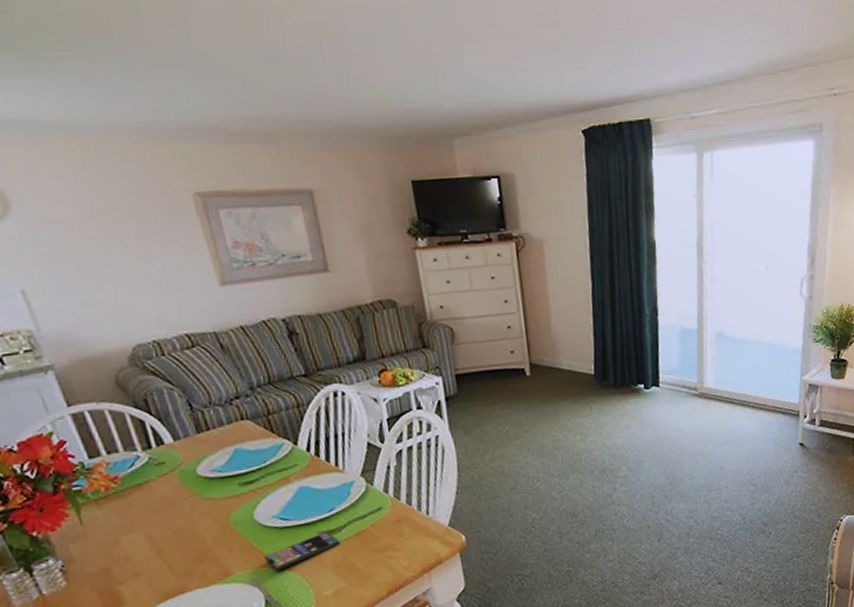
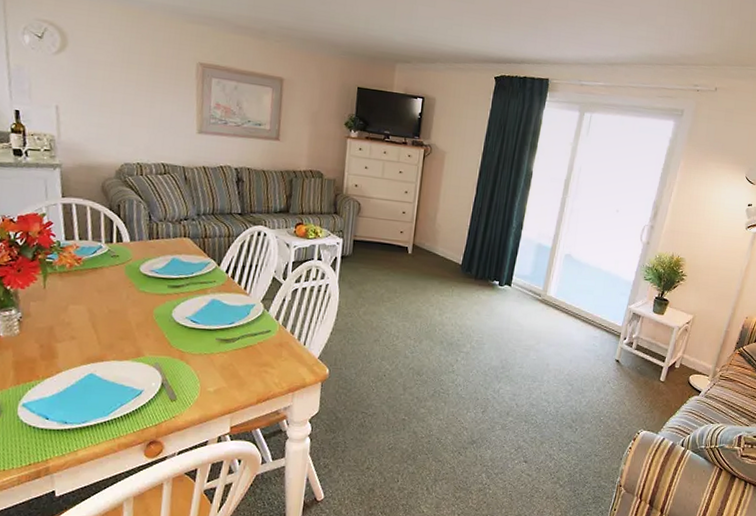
smartphone: present [265,531,341,571] -> none [171,339,232,362]

